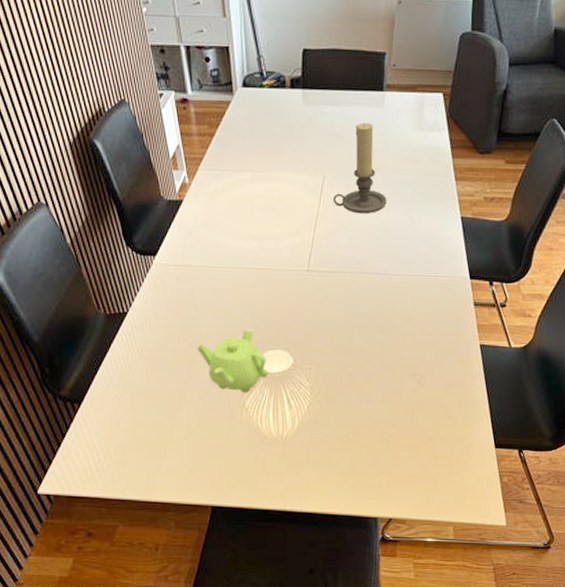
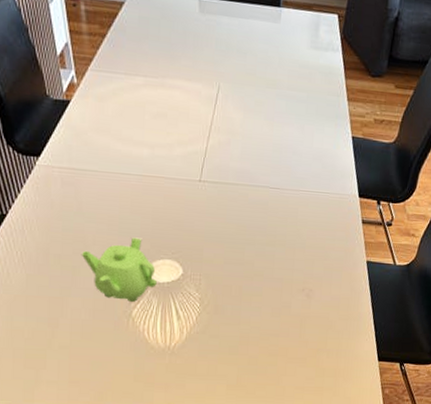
candle holder: present [333,122,387,214] -> none [227,36,281,128]

